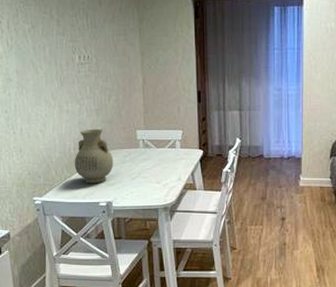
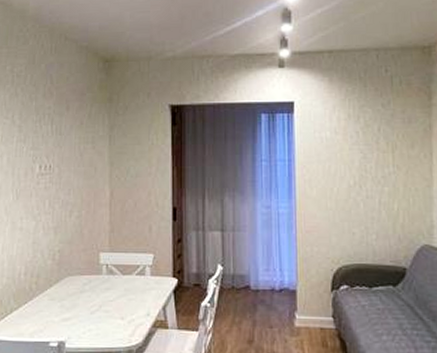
vase: present [74,128,114,184] -> none [23,250,71,318]

